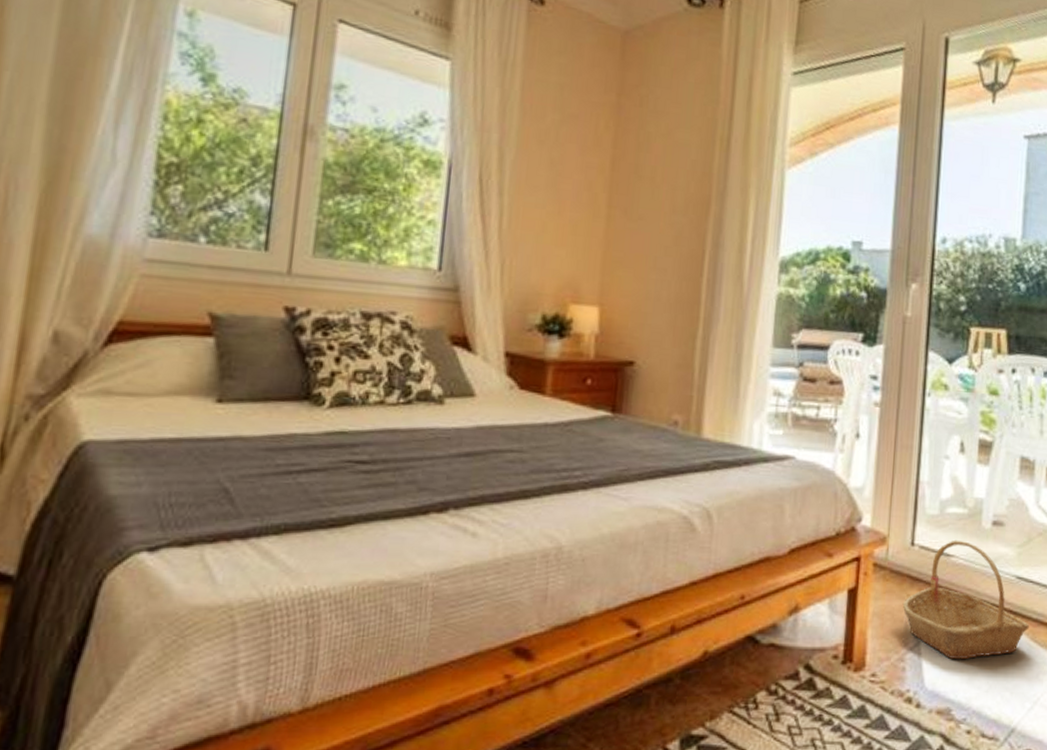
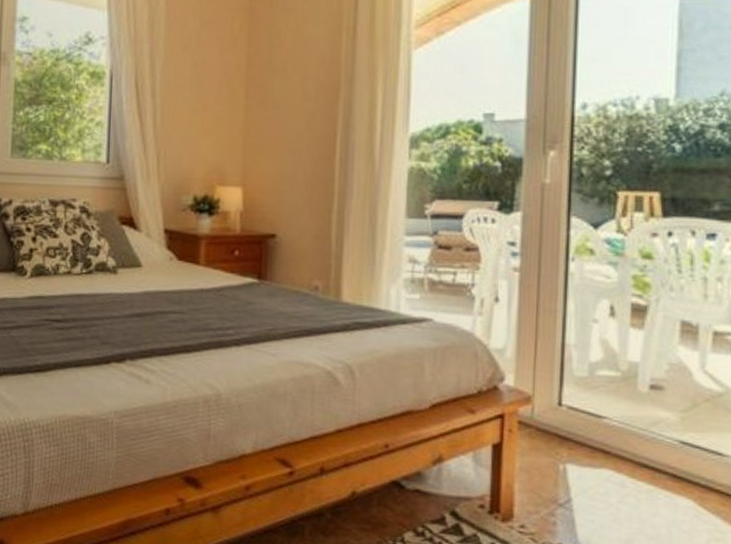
basket: present [902,539,1030,660] -> none [551,402,698,520]

